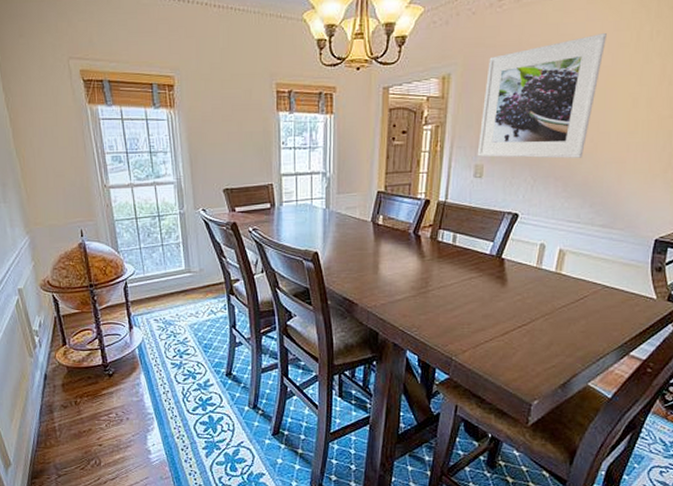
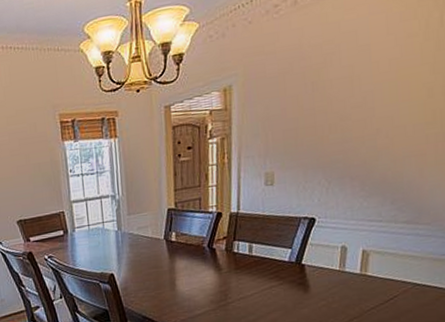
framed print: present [477,33,607,159] -> none [266,25,393,164]

